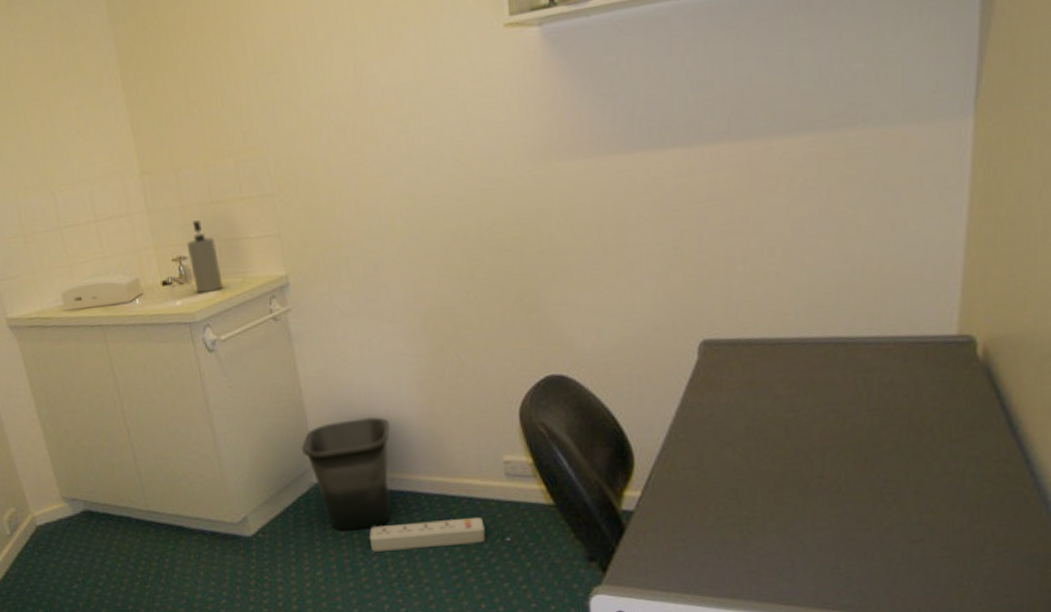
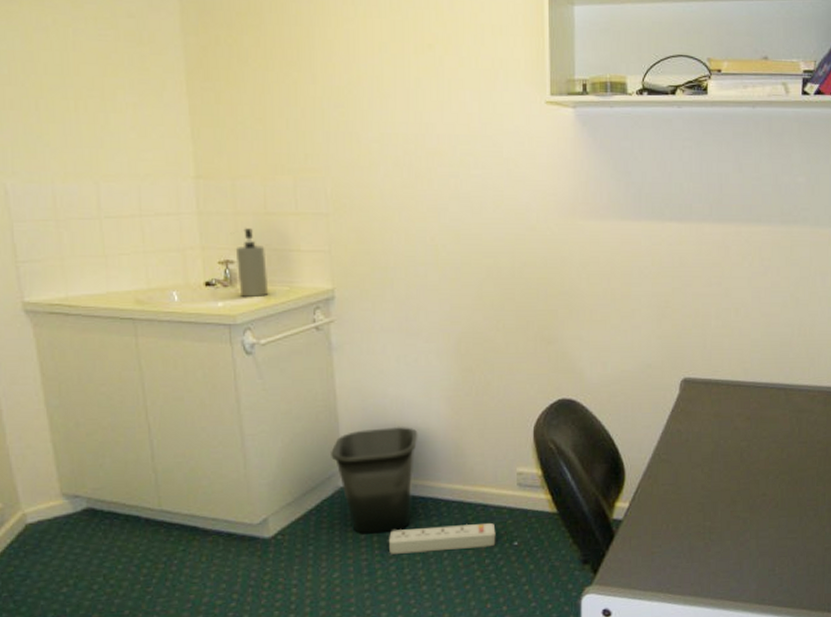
tissue dispenser: present [60,273,144,311] -> none [90,268,184,301]

